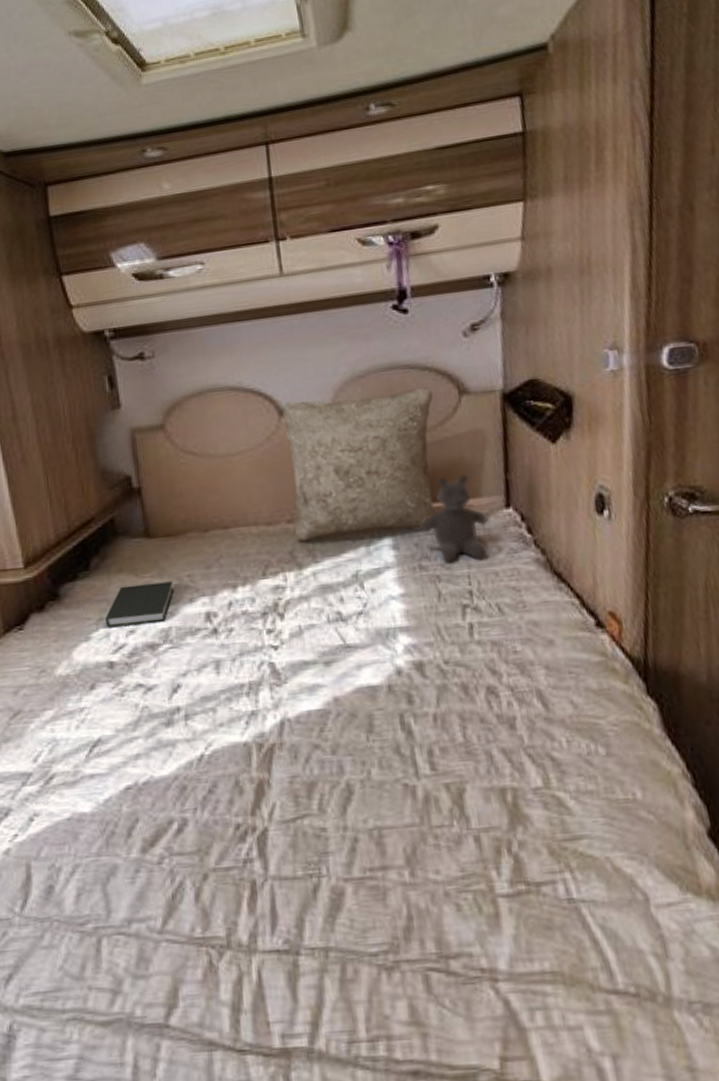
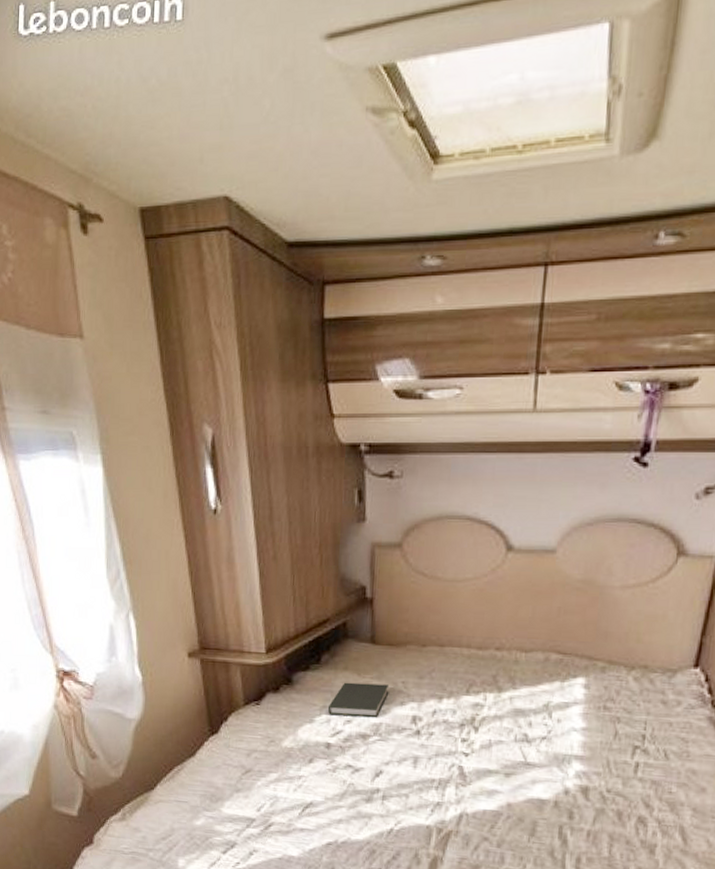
pillow: present [282,387,435,541] -> none [501,539,653,672]
stuffed bear: present [421,474,488,563] -> none [613,630,675,709]

